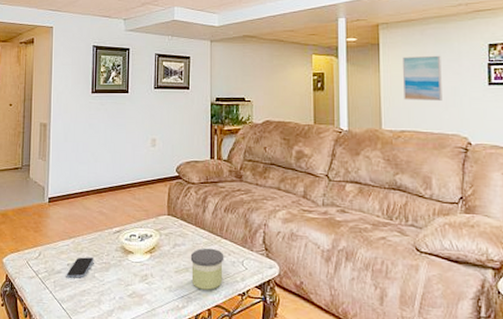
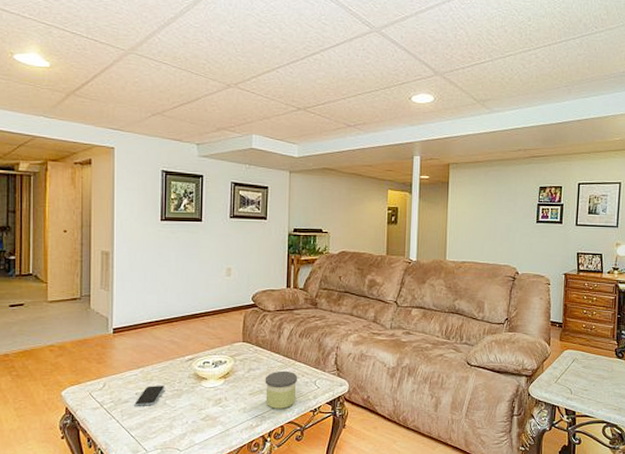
wall art: present [402,55,442,101] -> none [467,195,500,236]

